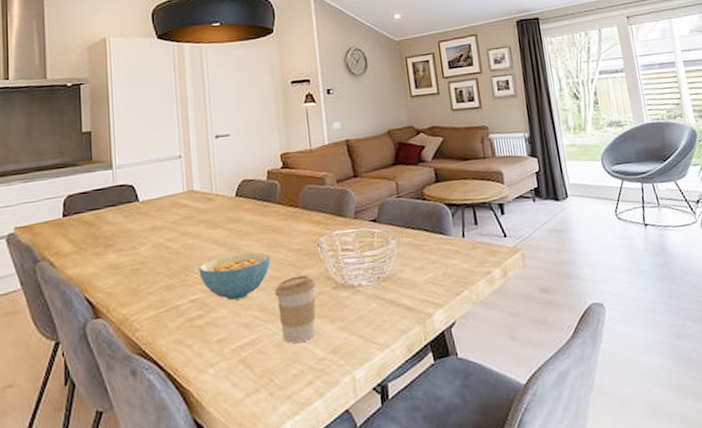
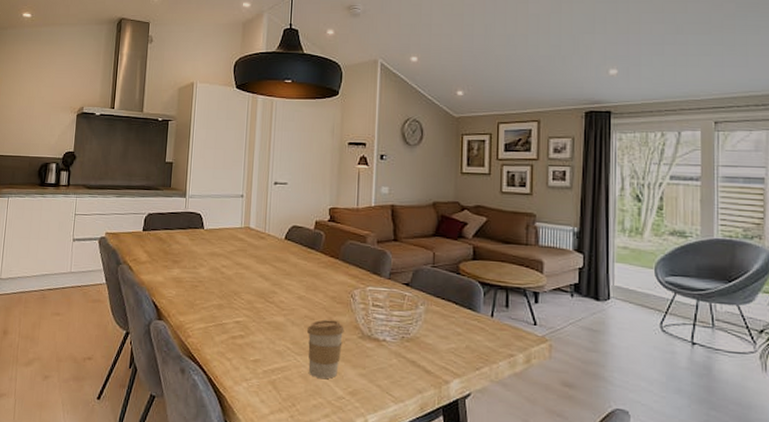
cereal bowl: present [199,252,271,301] -> none [245,289,308,330]

